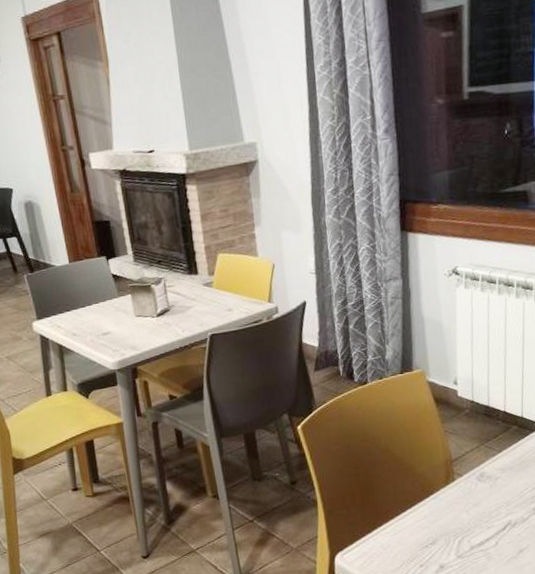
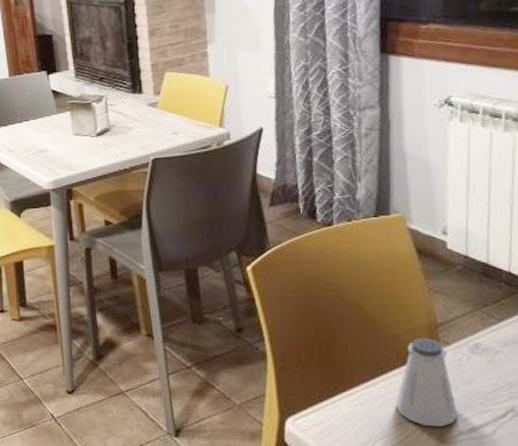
saltshaker: none [422,472,470,546] -> present [396,337,459,428]

